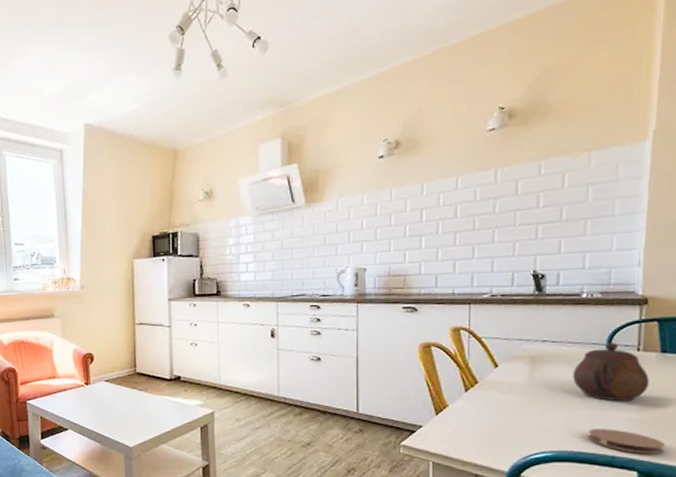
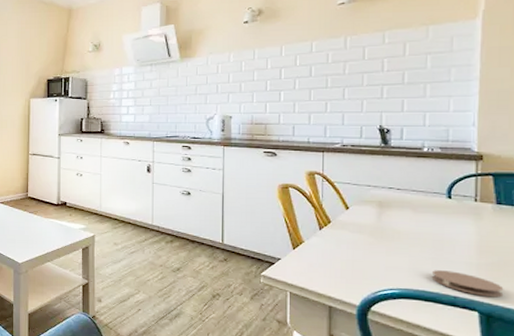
teapot: present [573,342,649,402] -> none [417,193,486,247]

